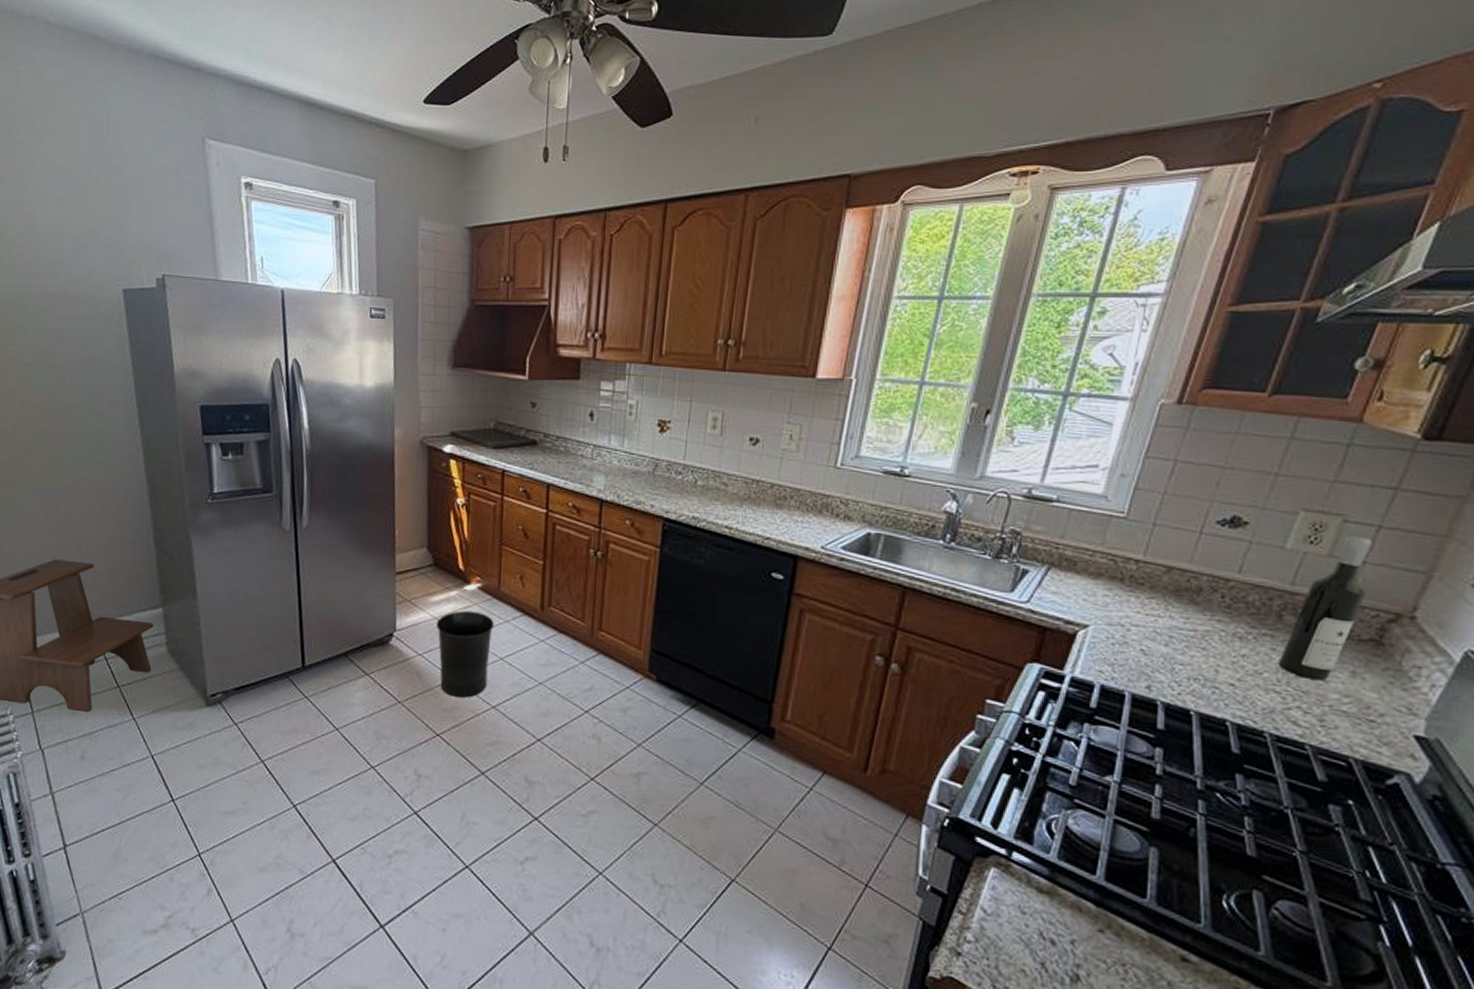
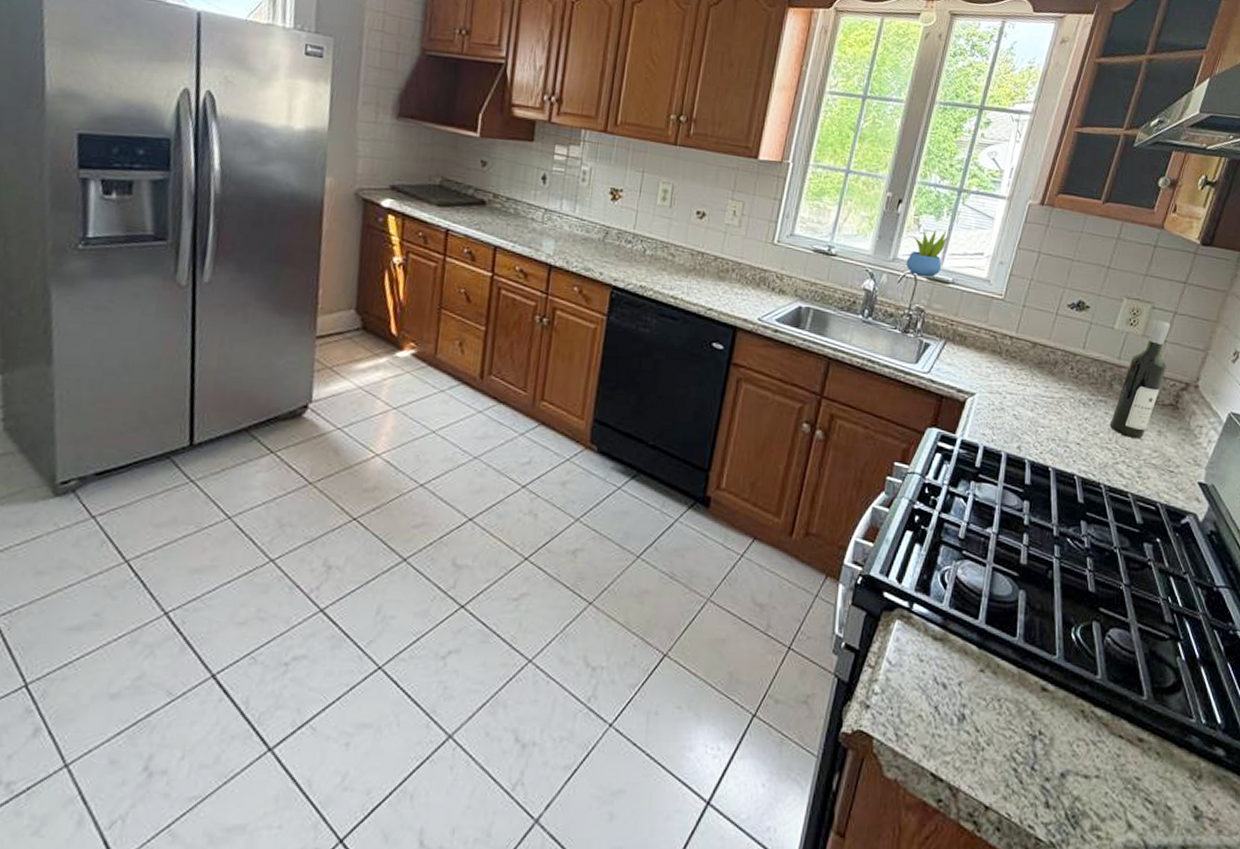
waste bin: present [437,610,494,698] -> none [361,379,427,476]
succulent plant: none [997,441,1052,496] -> present [906,229,949,278]

